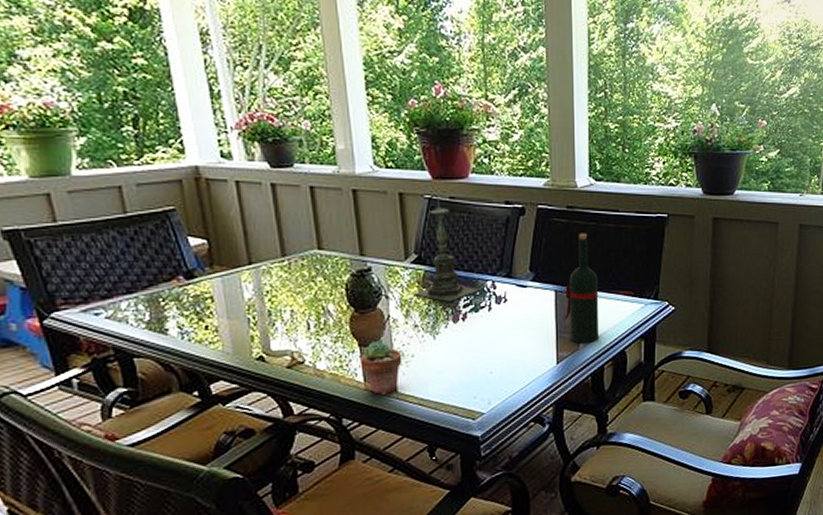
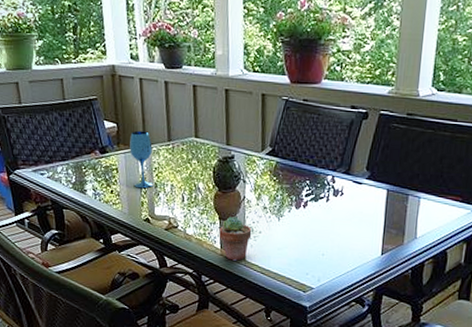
wineglass: none [228,246,266,319] -> present [130,130,153,189]
candle holder: present [413,196,482,302] -> none [265,98,322,190]
wine bottle: present [564,233,599,343] -> none [393,139,429,240]

